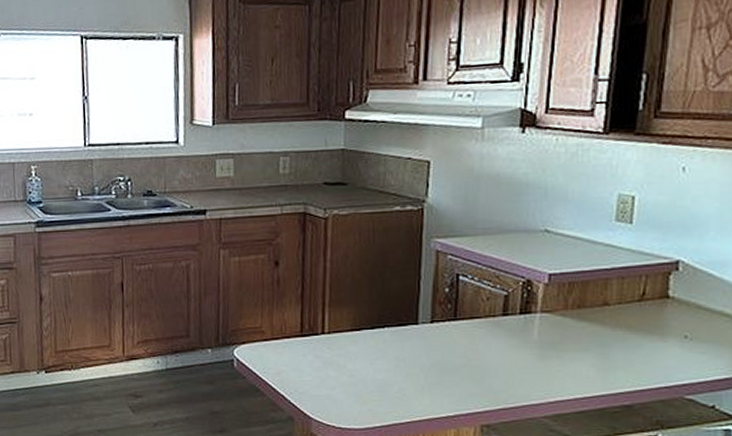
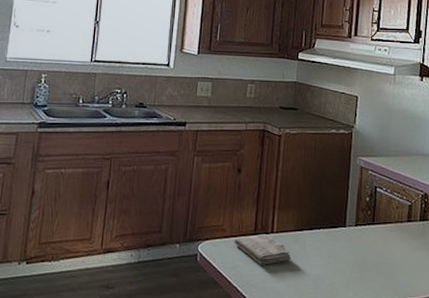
washcloth: none [276,336,349,370] -> present [234,234,291,265]

